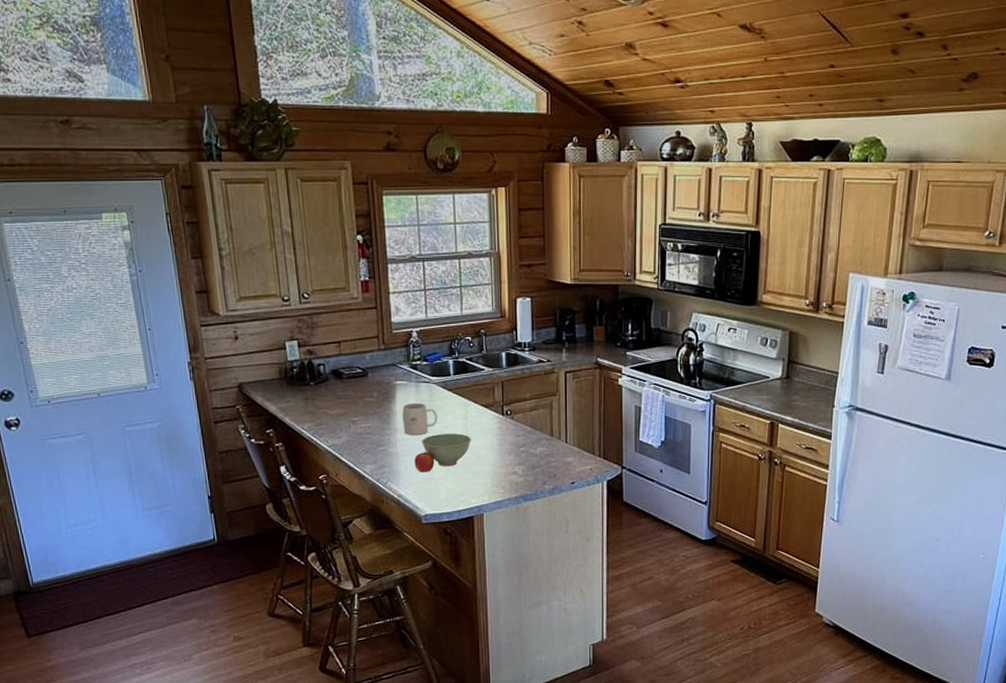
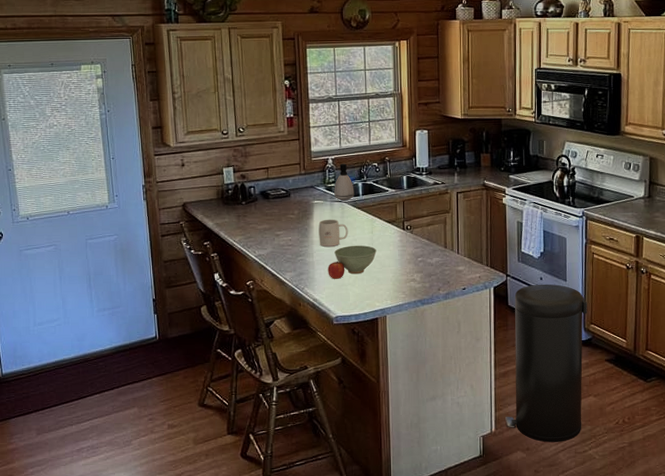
soap dispenser: none [420,337,445,382] -> present [334,163,355,201]
pedal bin: none [617,477,712,650] -> present [504,284,587,442]

